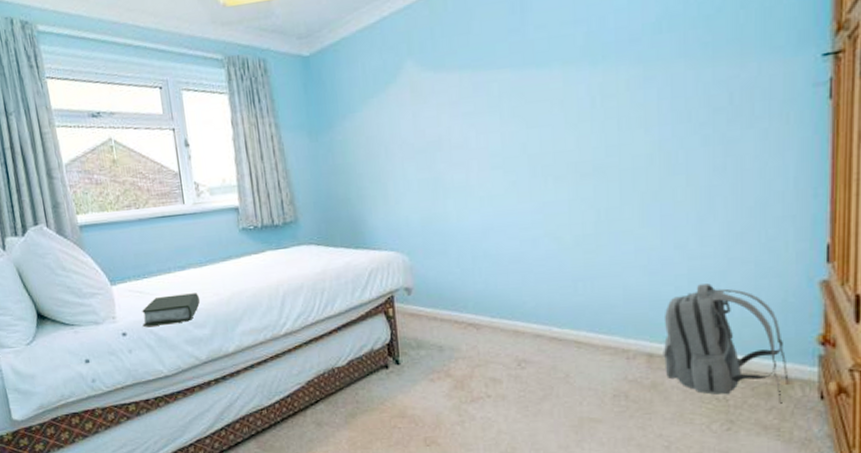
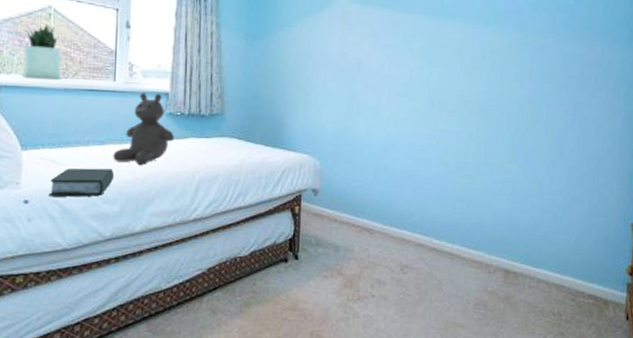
planter: none [89,157,136,216] -> present [21,24,64,81]
teddy bear: none [195,209,252,286] -> present [113,92,174,165]
backpack: present [663,283,789,404] -> none [516,215,606,321]

